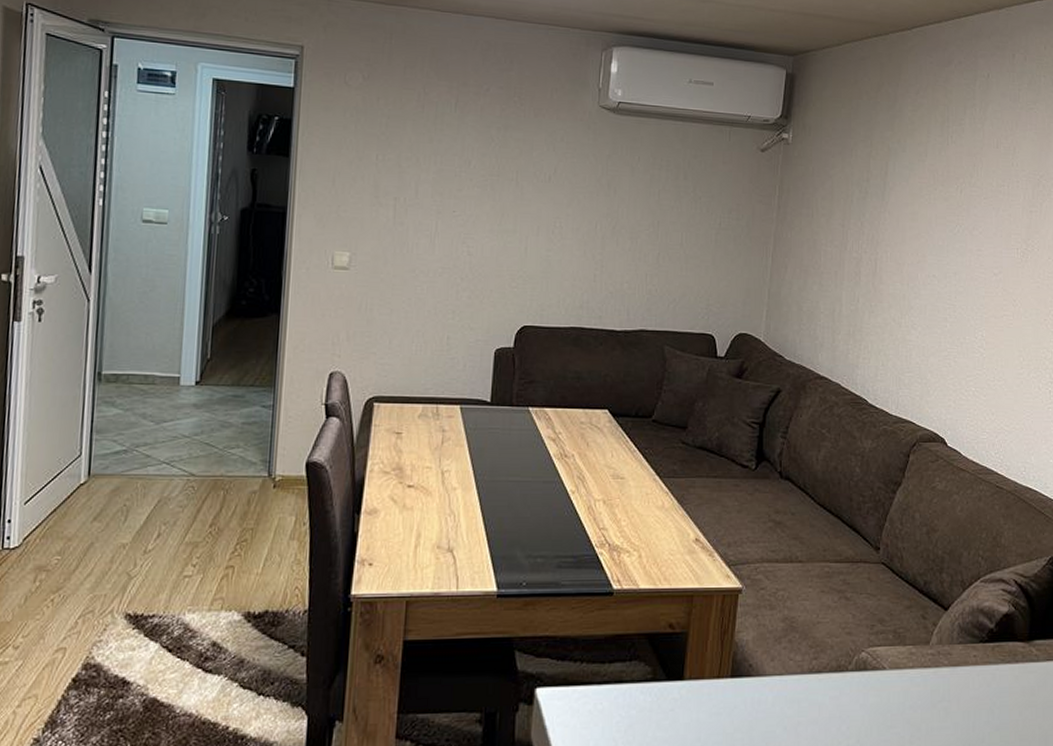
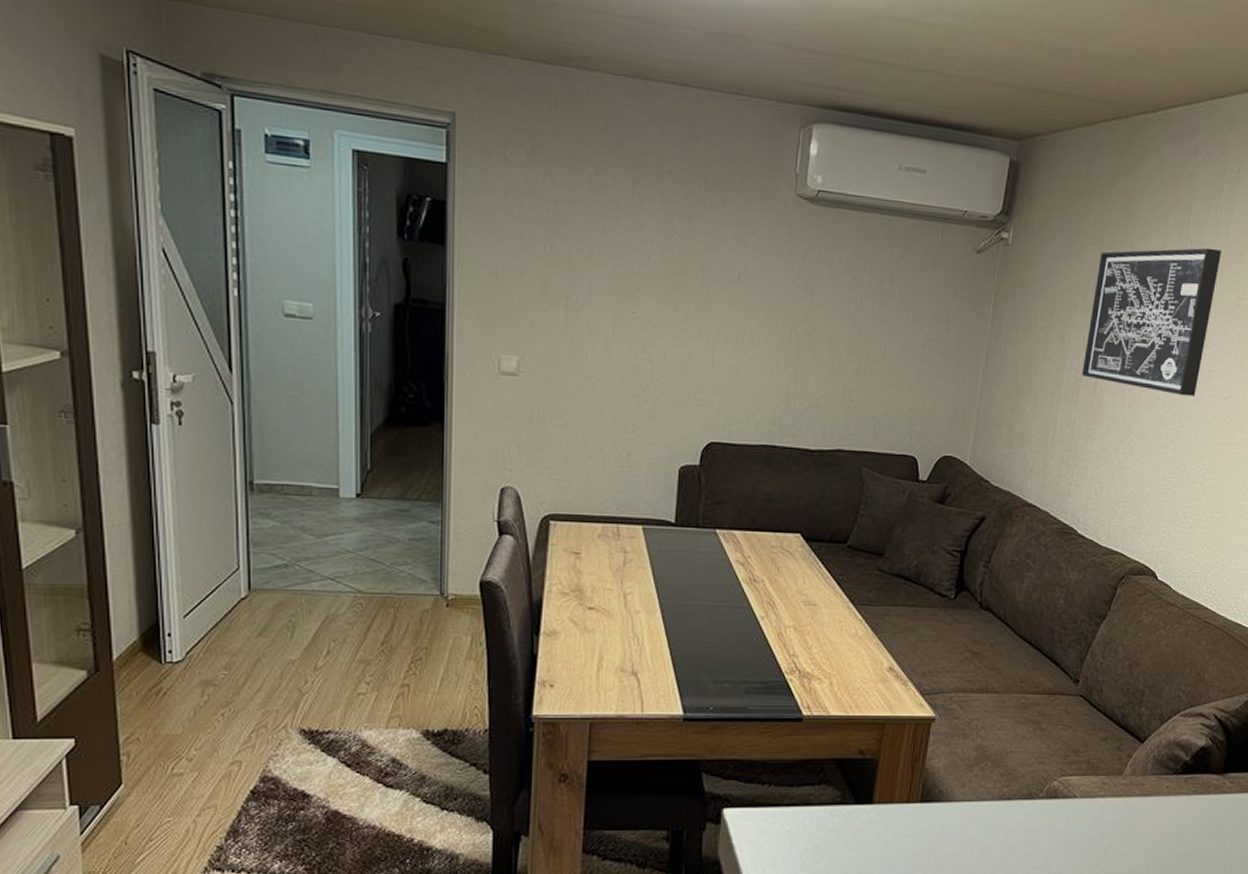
wall art: none [862,142,979,273] -> present [1081,247,1221,396]

